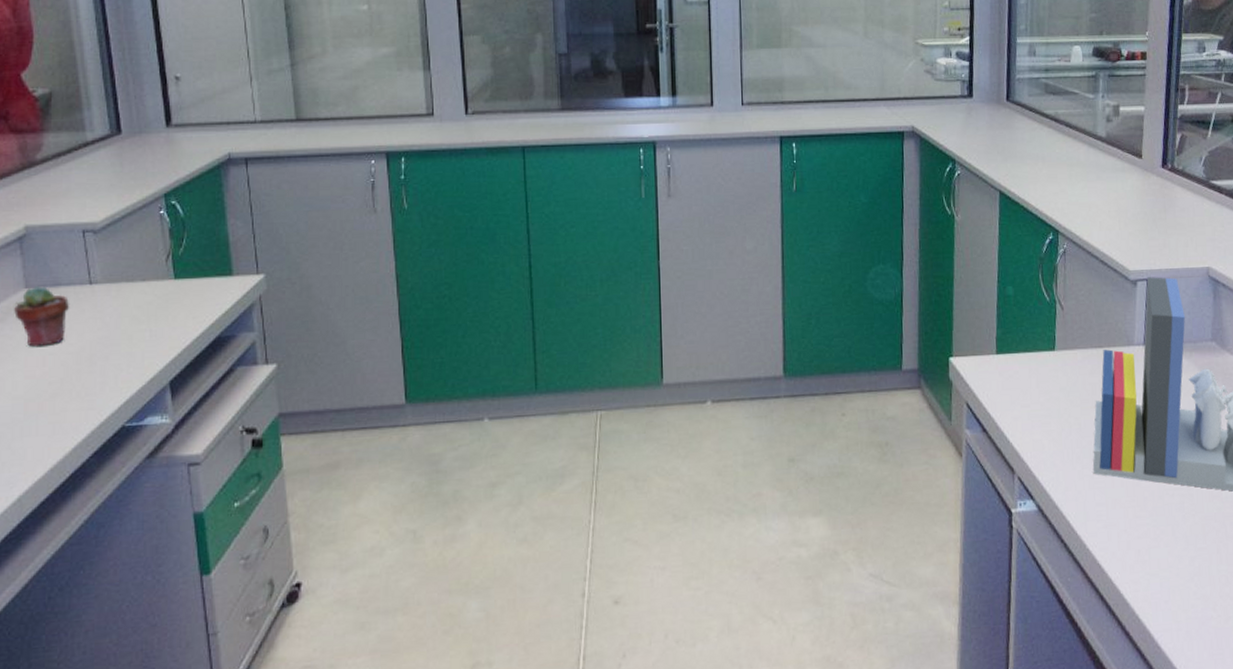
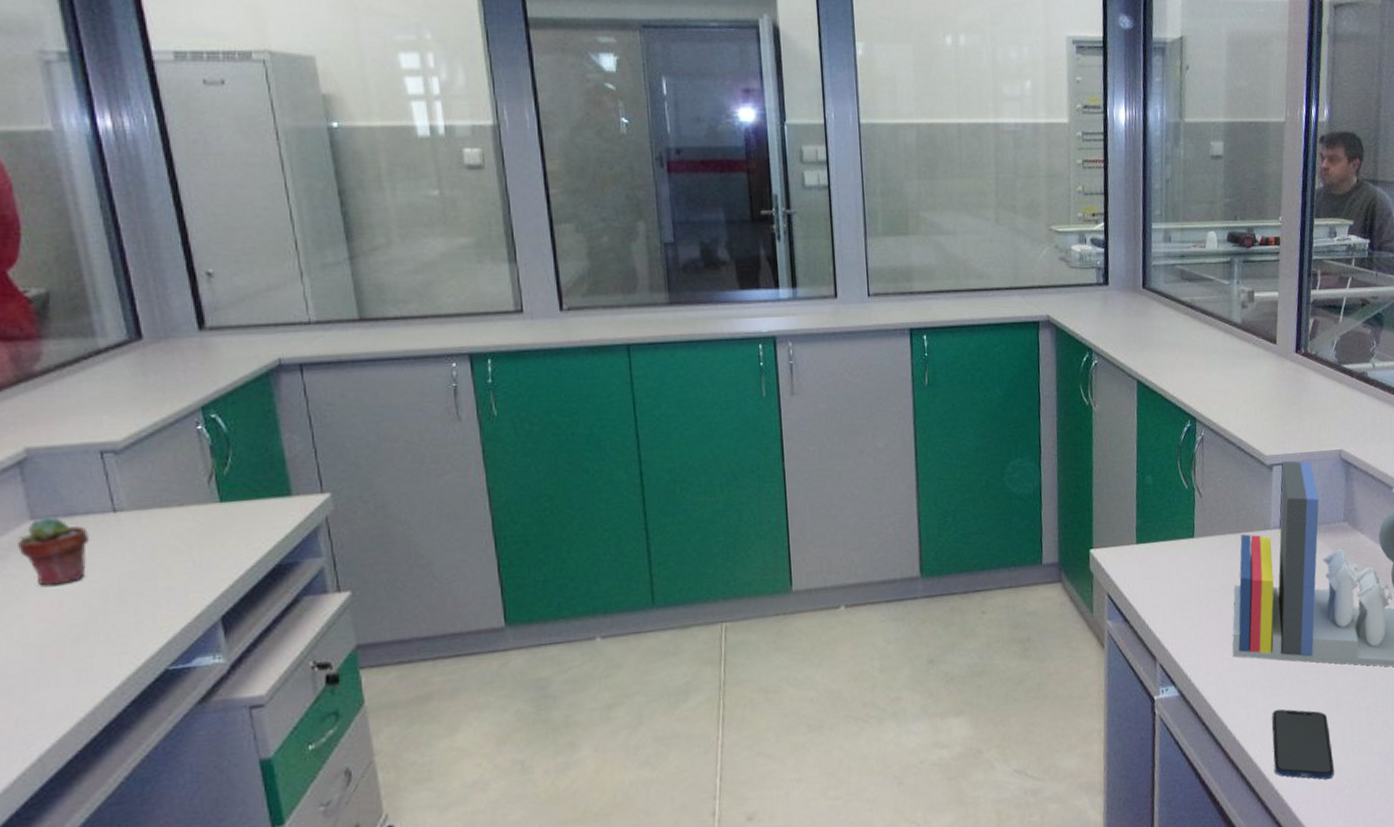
smartphone: none [1133,531,1199,609] -> present [1272,709,1334,780]

